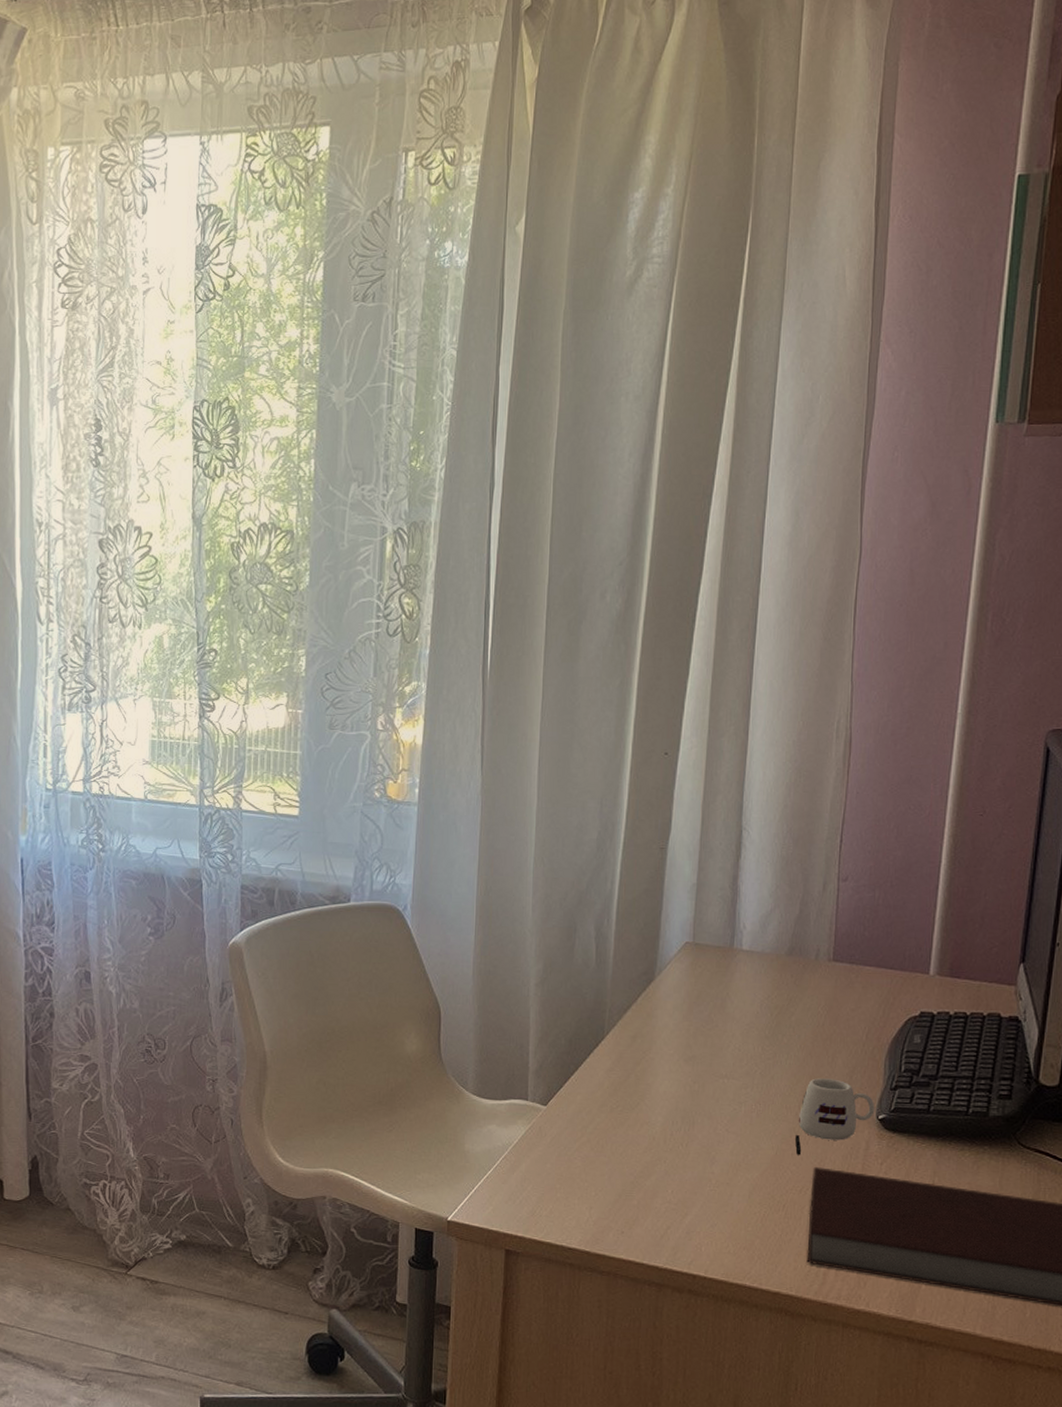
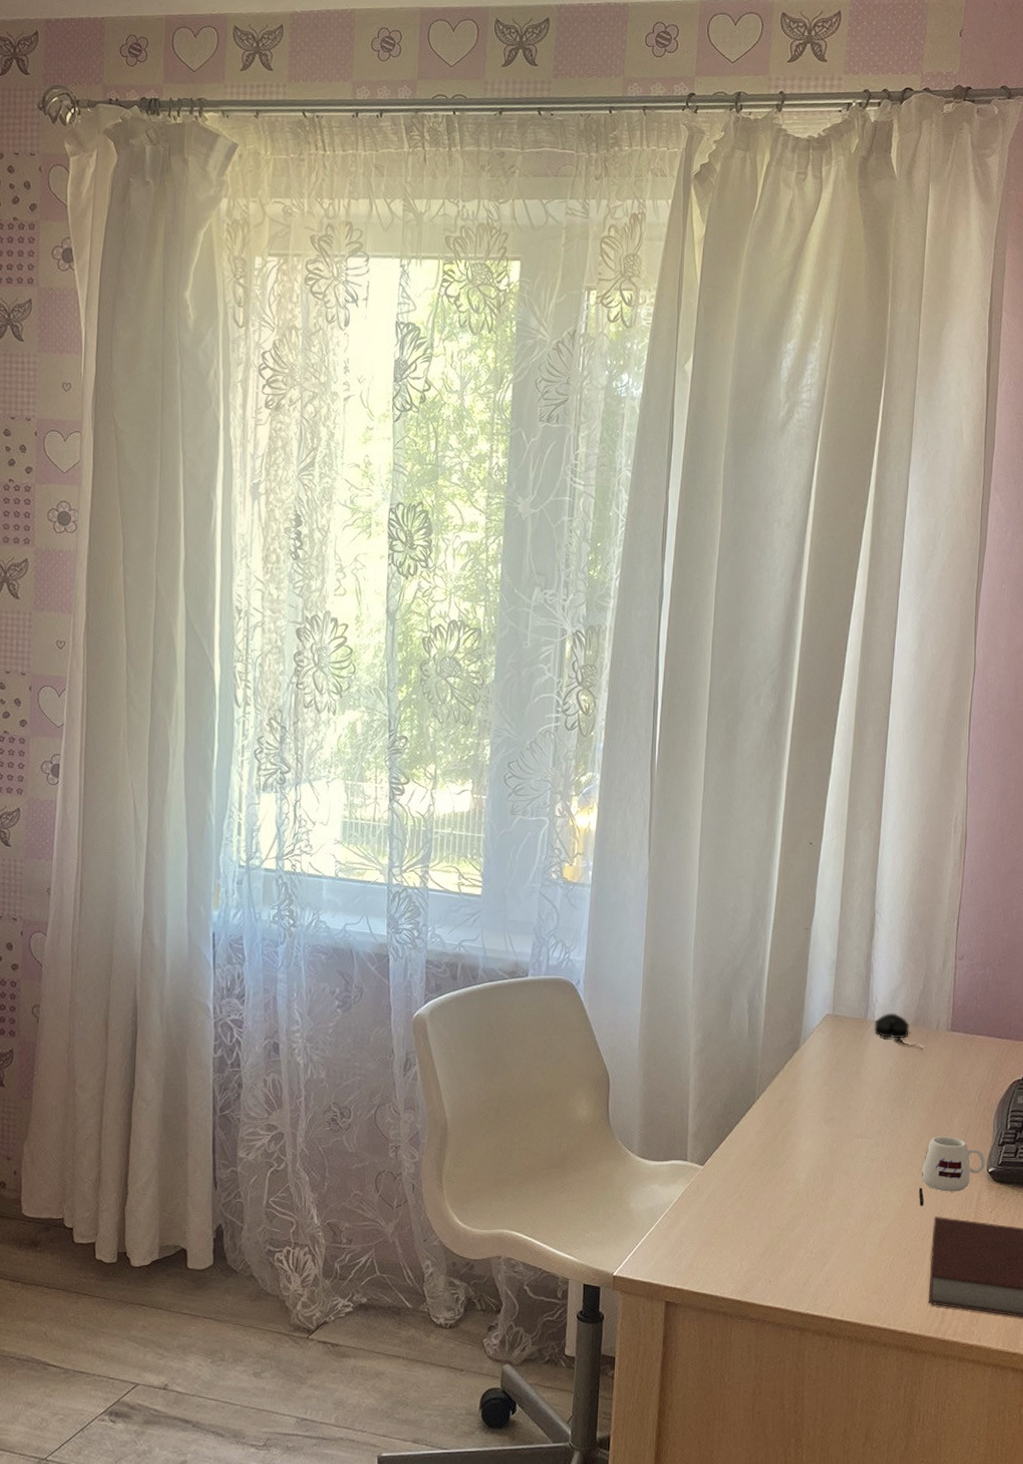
computer mouse: none [742,941,800,982] -> present [874,1013,924,1050]

